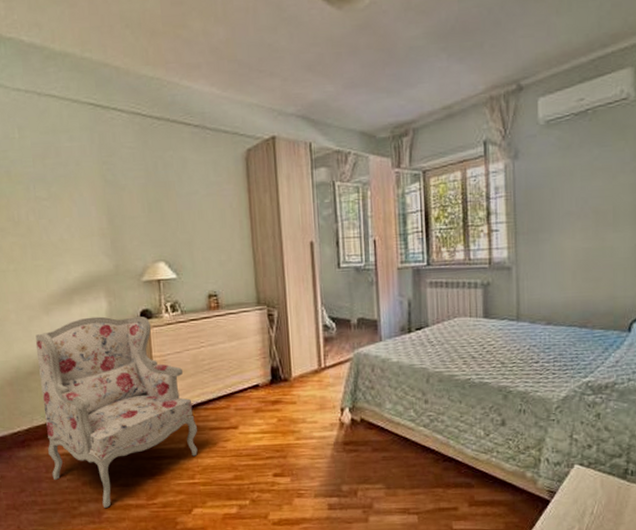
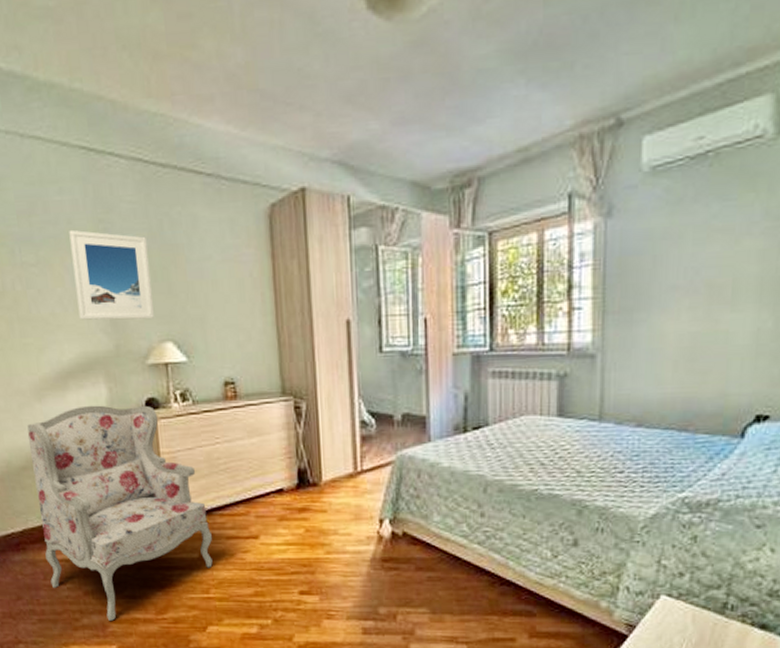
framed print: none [77,170,149,245] -> present [69,230,154,320]

